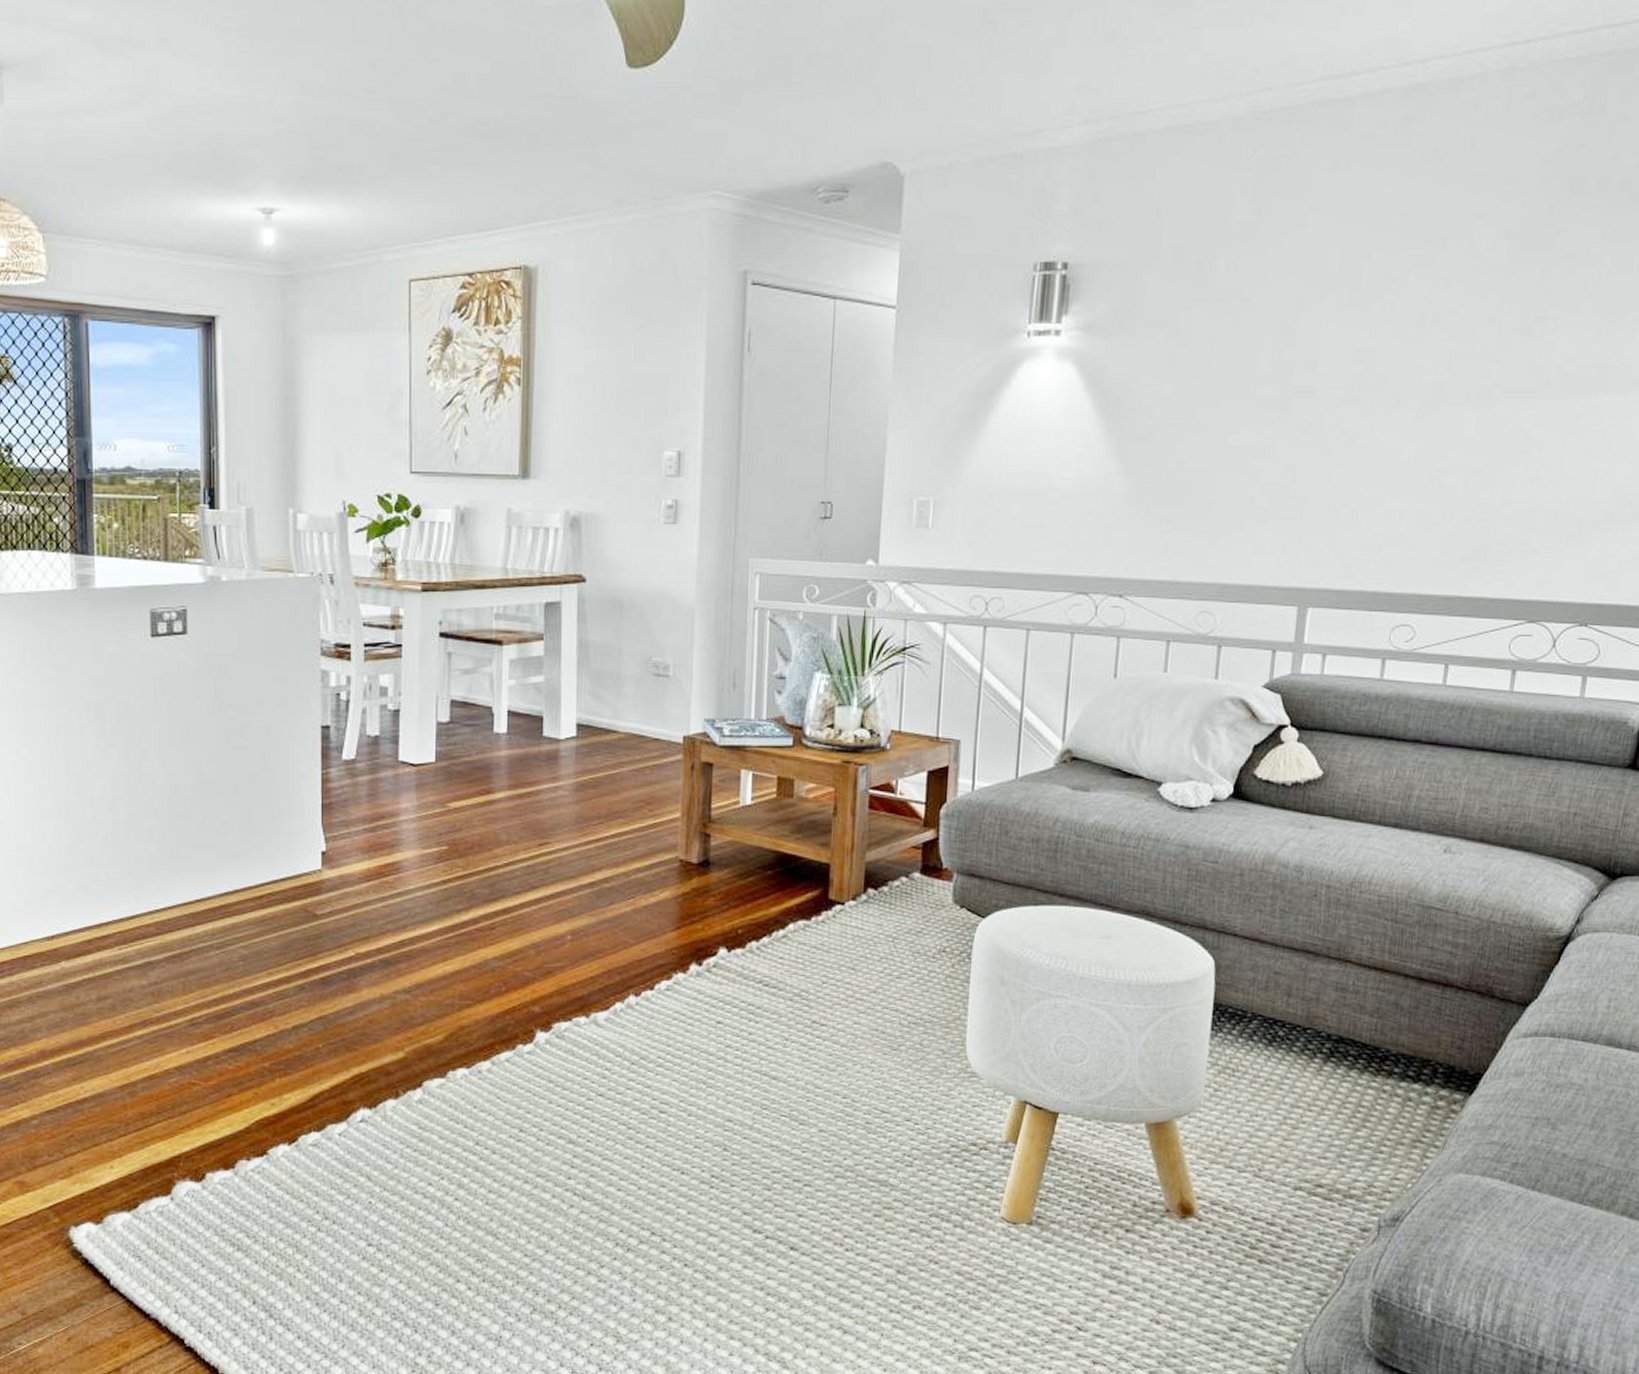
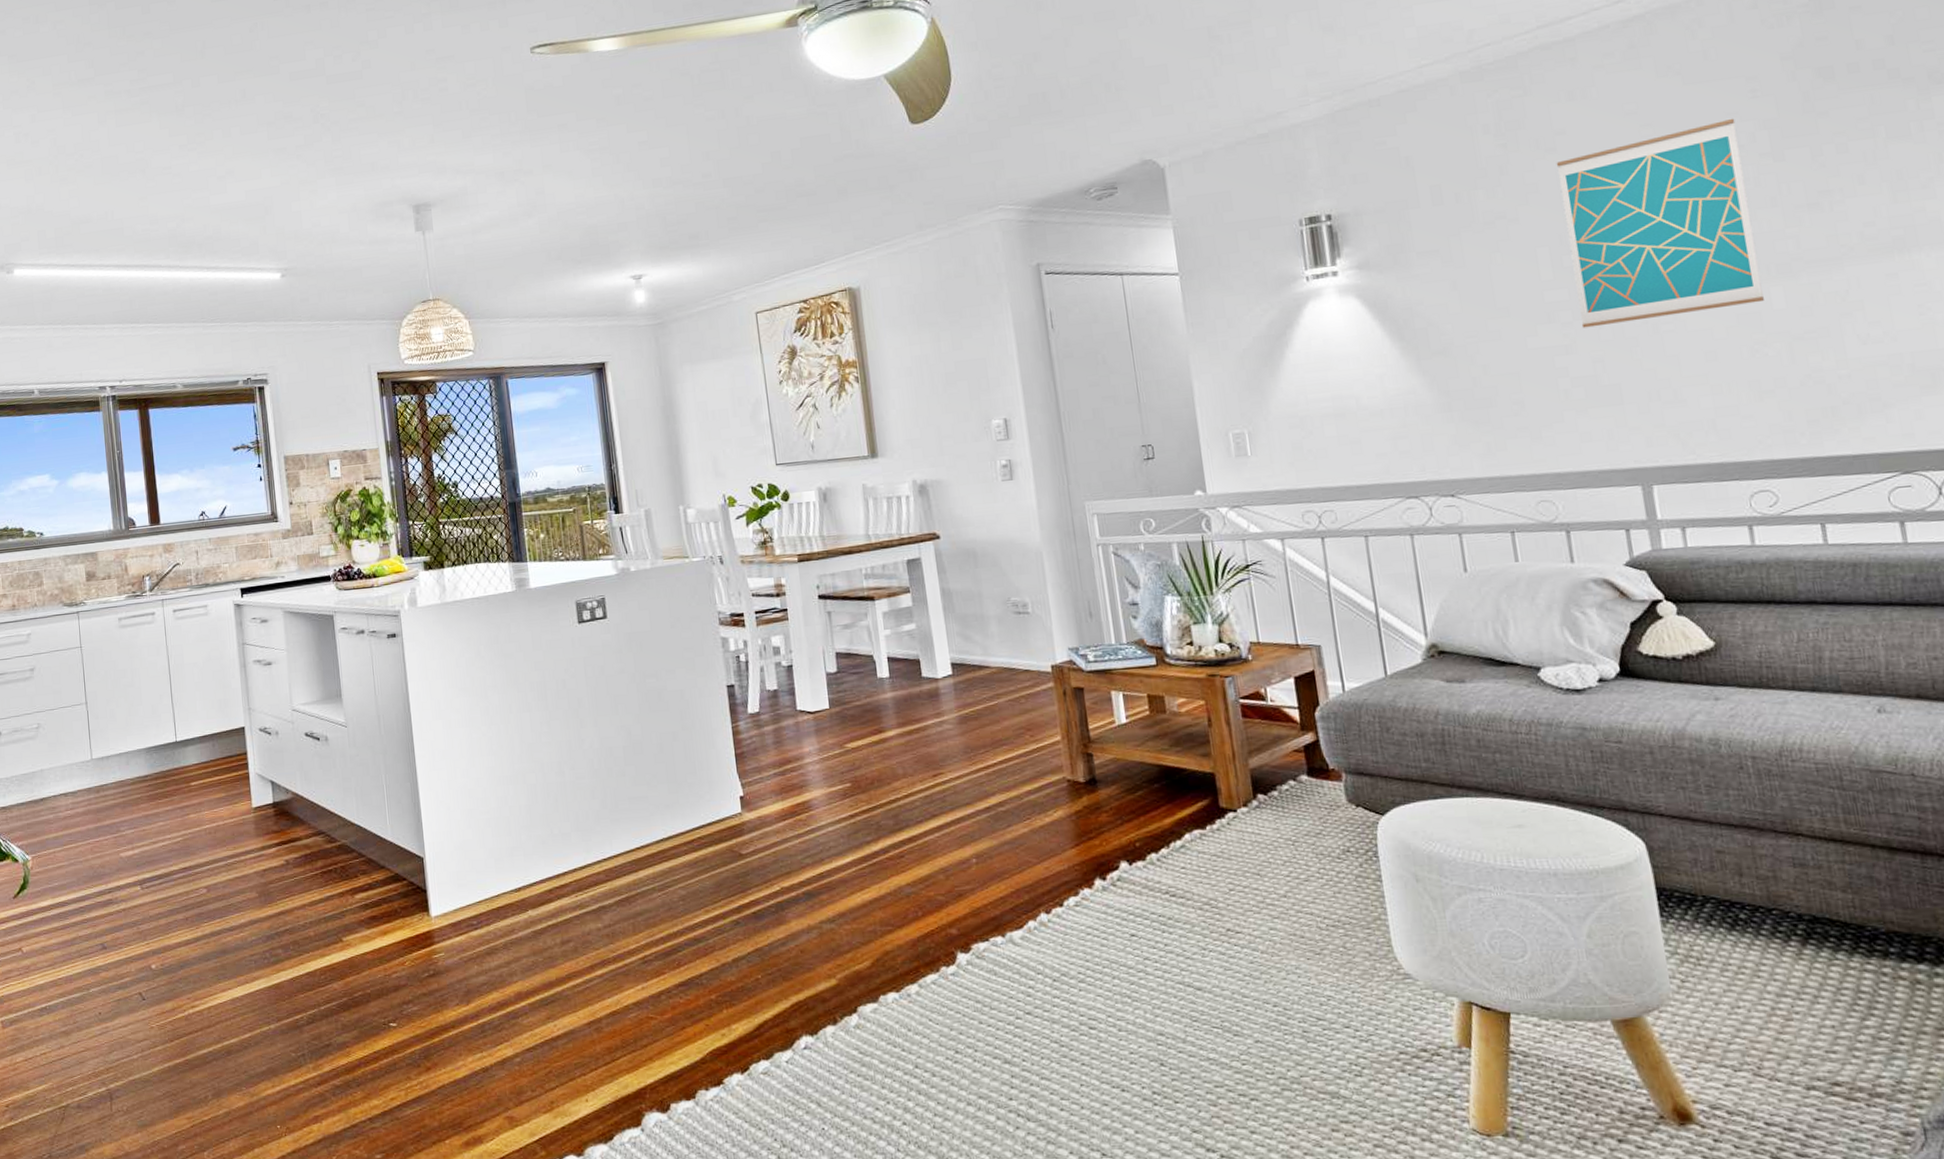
wall art: none [1284,220,1481,432] -> present [1556,118,1764,328]

